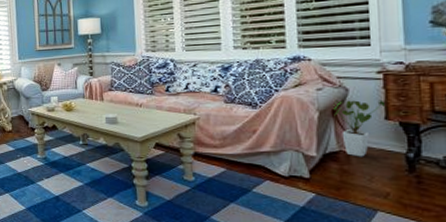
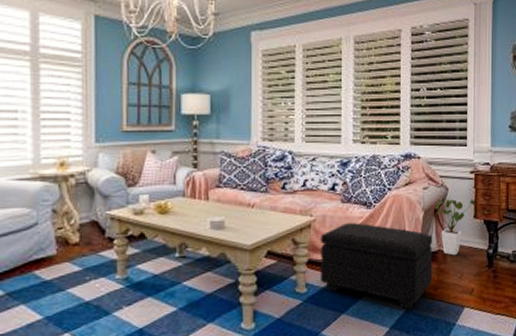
footstool: none [205,121,333,207] -> present [321,223,433,310]

